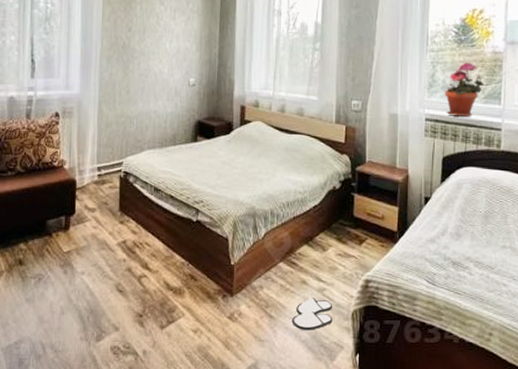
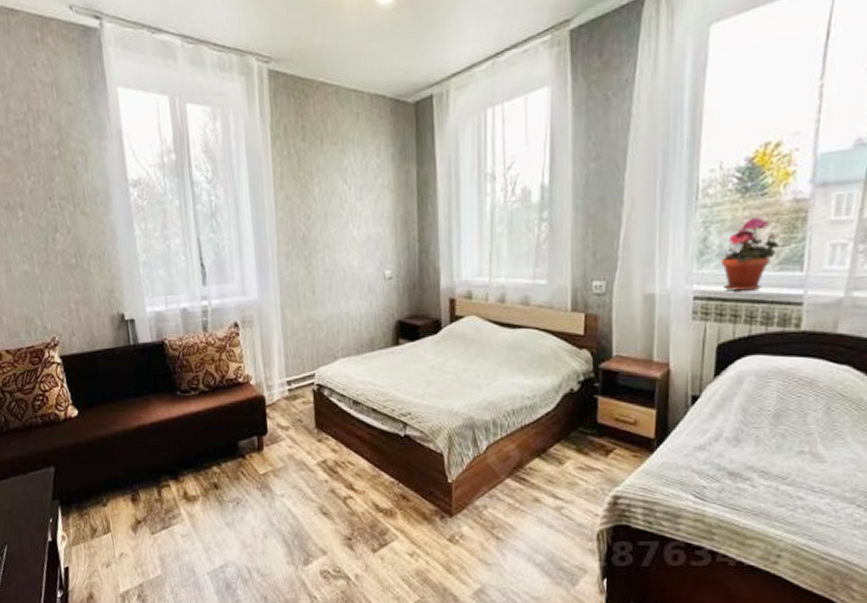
slippers: present [292,298,333,330] -> none [524,517,573,553]

